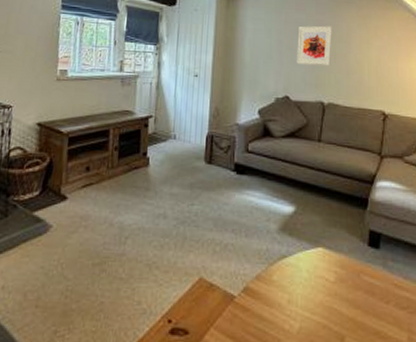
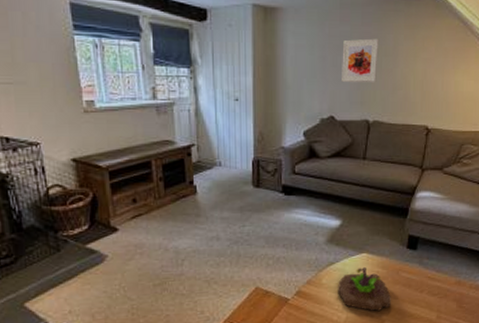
succulent planter: none [290,265,352,322] -> present [338,267,391,311]

